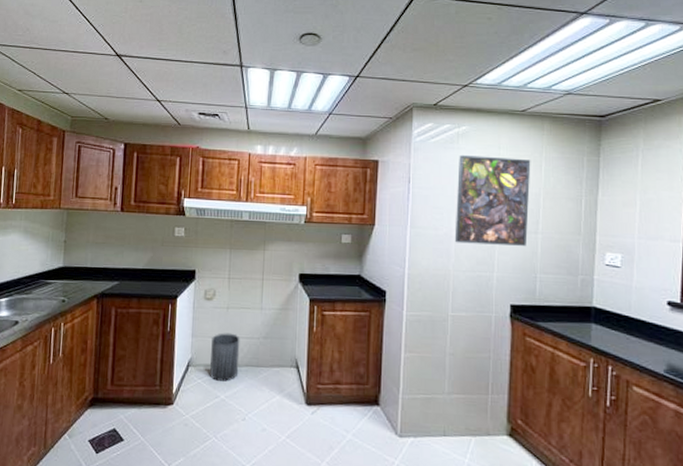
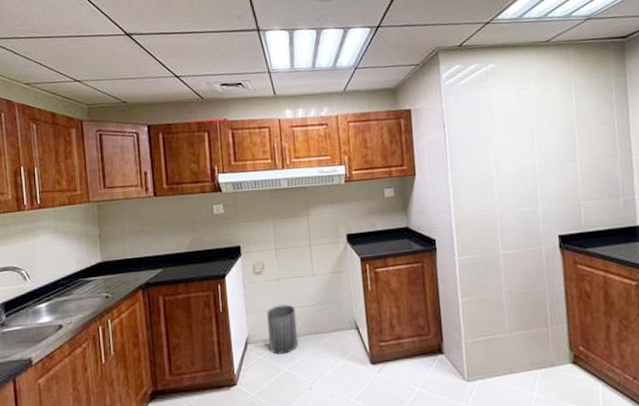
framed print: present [454,154,531,246] -> none [490,89,567,182]

